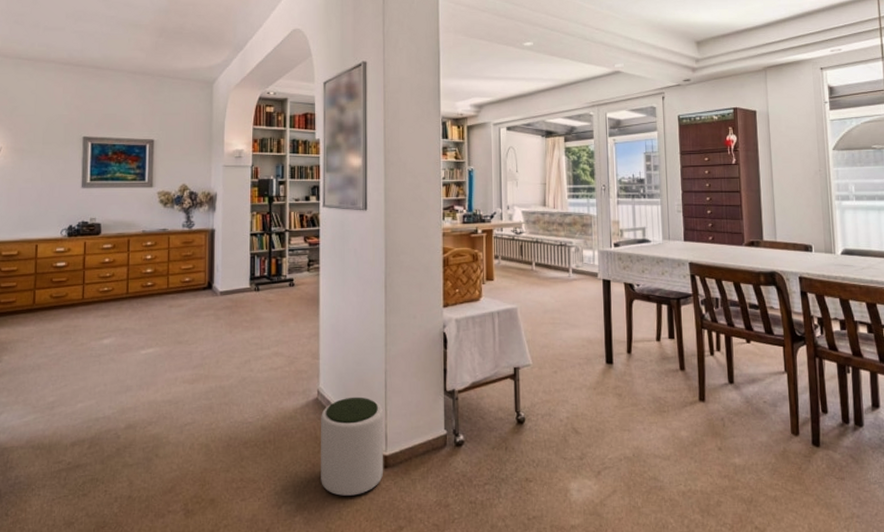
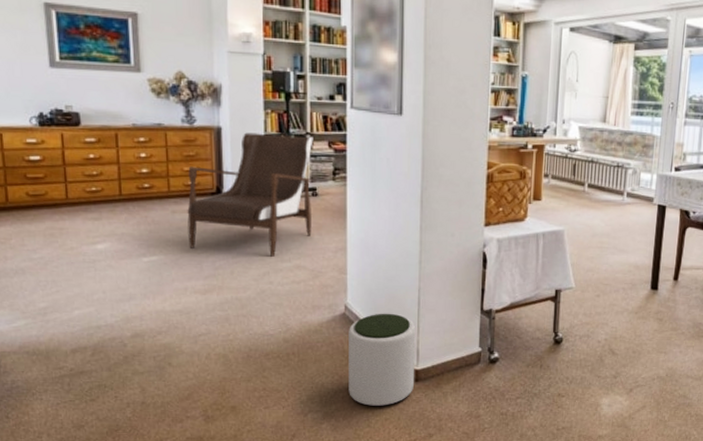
armchair: none [181,232,291,345] -> present [187,132,313,257]

